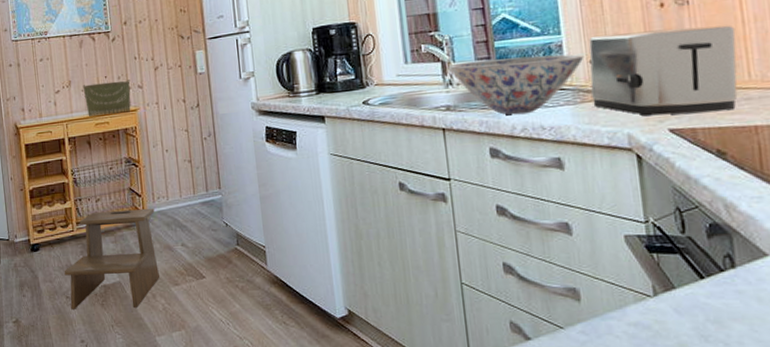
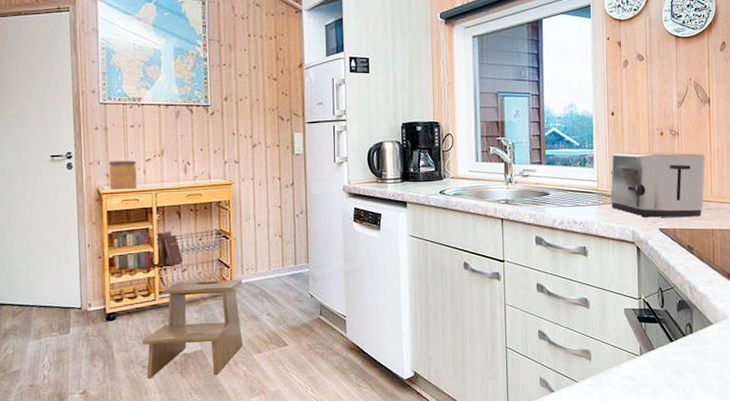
jar: none [23,93,50,124] -> present [108,160,137,190]
books: none [32,161,97,201] -> present [114,231,184,270]
basket: present [82,79,131,118] -> none [176,154,227,188]
bowl: present [448,54,584,115] -> none [509,164,608,211]

